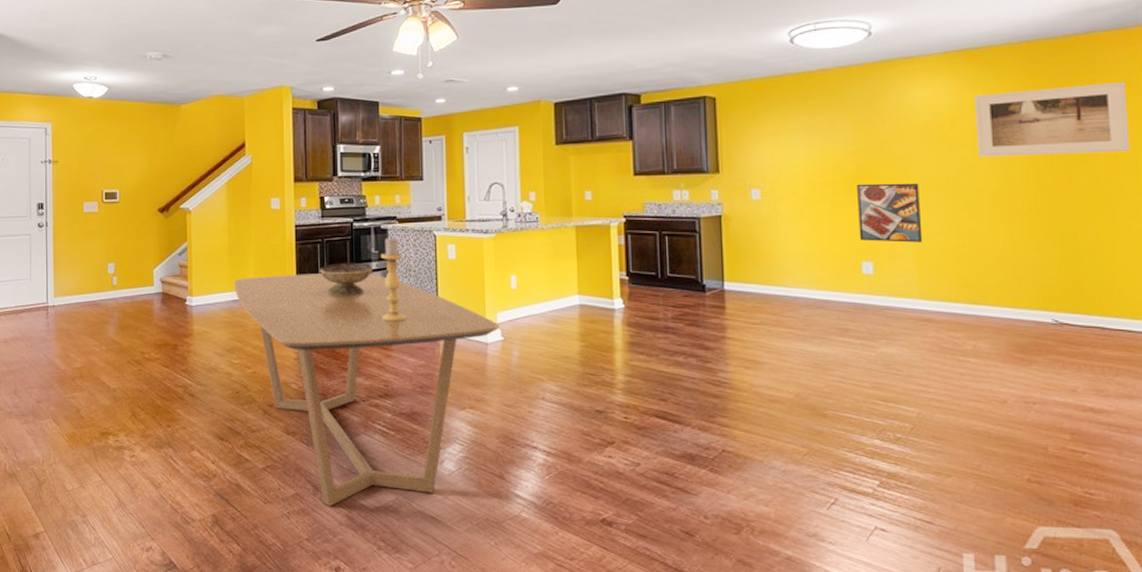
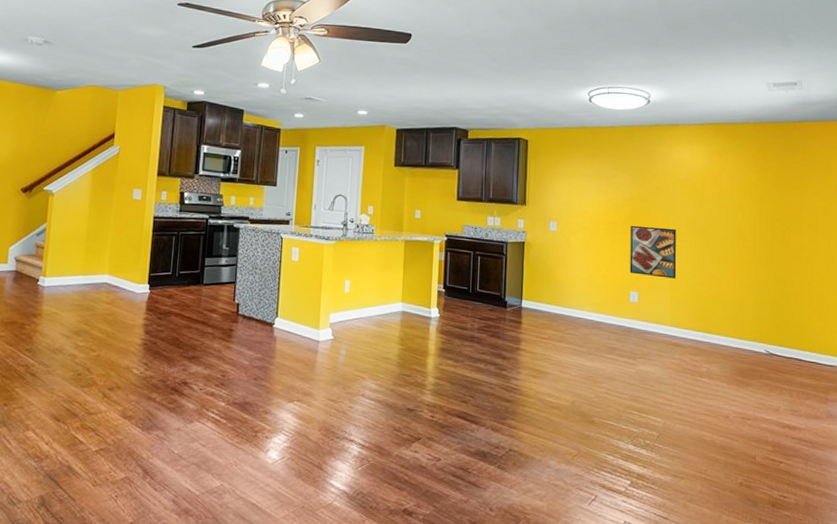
dining table: present [235,272,499,507] -> none [88,263,331,491]
decorative bowl: present [320,262,373,295] -> none [172,256,222,288]
candle holder: present [381,237,406,322] -> none [226,236,251,316]
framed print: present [974,82,1131,157] -> none [720,161,826,218]

